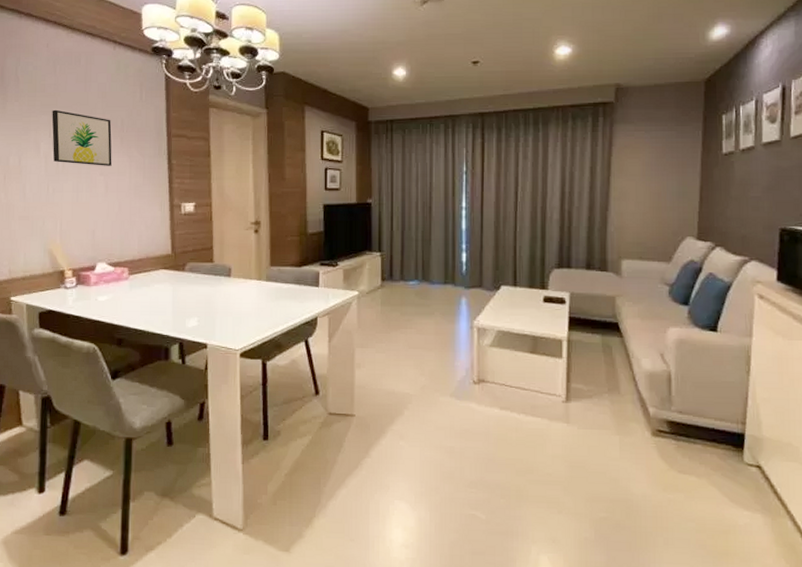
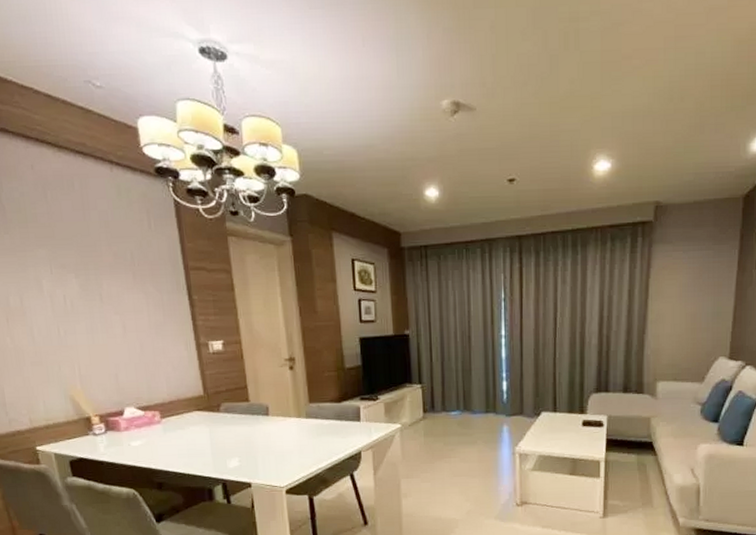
wall art: present [52,109,112,166] -> none [49,242,127,304]

